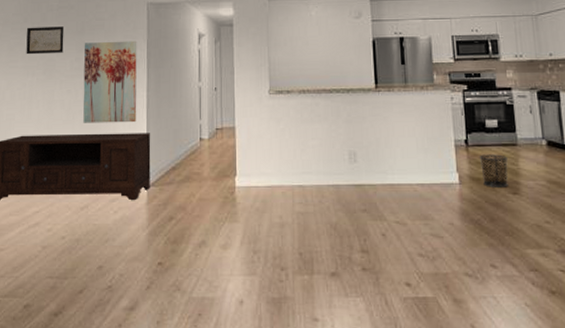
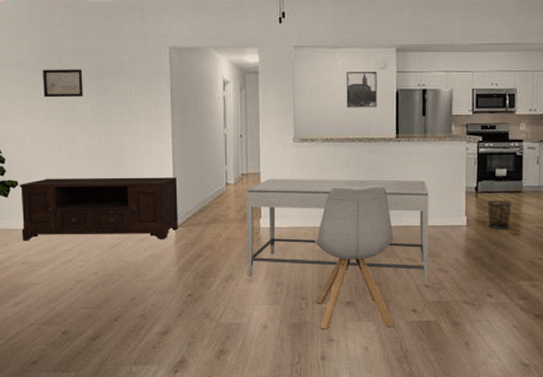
wall art: present [83,41,137,123] -> none [104,86,163,167]
dining table: none [221,133,421,255] -> present [246,179,429,286]
chair: none [294,139,386,307] -> present [315,185,394,330]
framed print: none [321,20,353,58] -> present [346,71,377,108]

